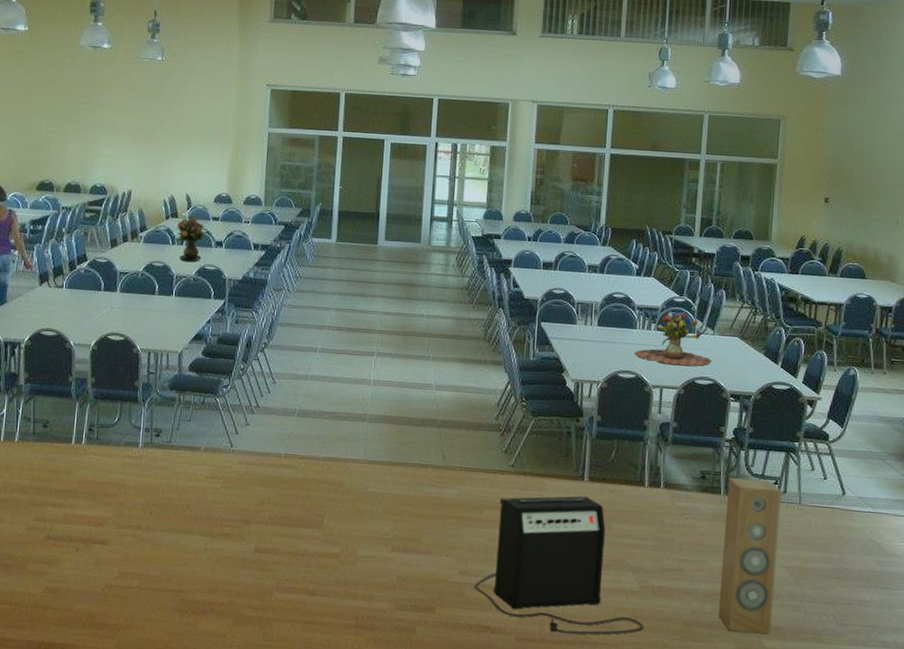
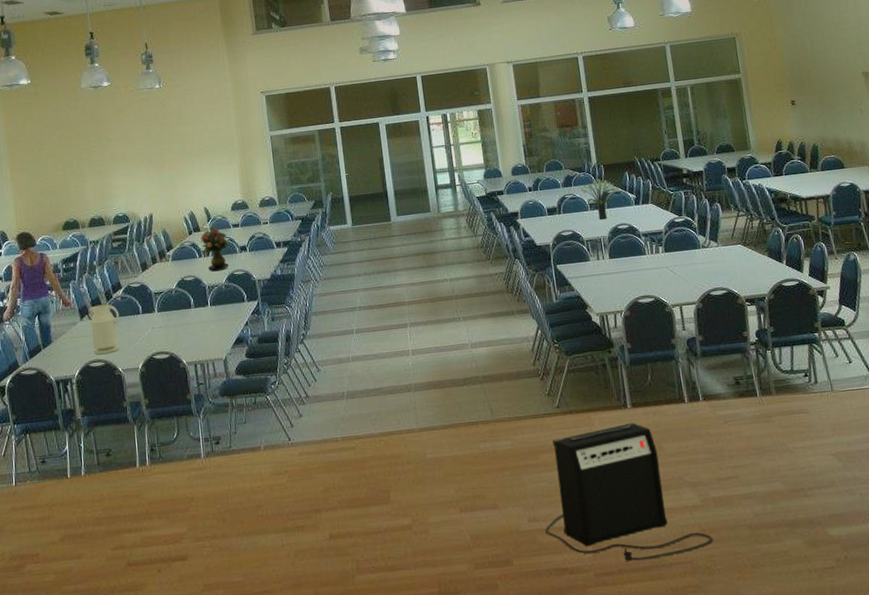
water jug: none [48,273,81,325] -> present [88,304,120,355]
flower arrangement: none [583,241,623,285] -> present [581,179,619,221]
flower arrangement: present [635,312,711,367] -> none [649,230,721,283]
speaker: present [718,477,781,635] -> none [761,374,833,527]

